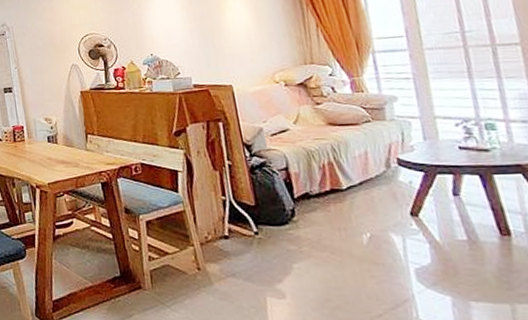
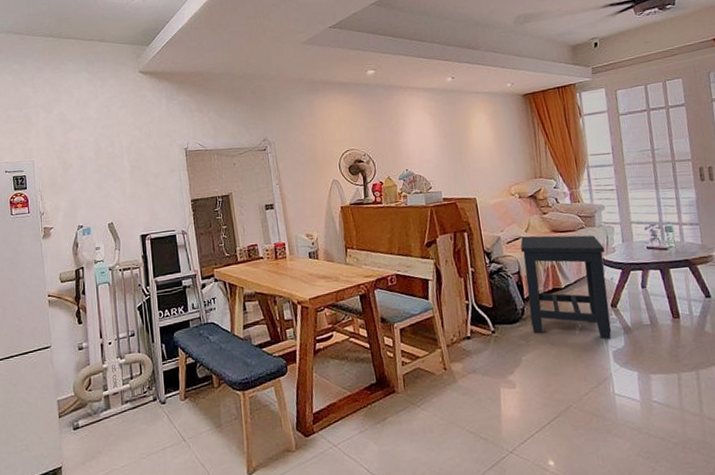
side table: none [288,128,413,253] -> present [520,235,612,340]

